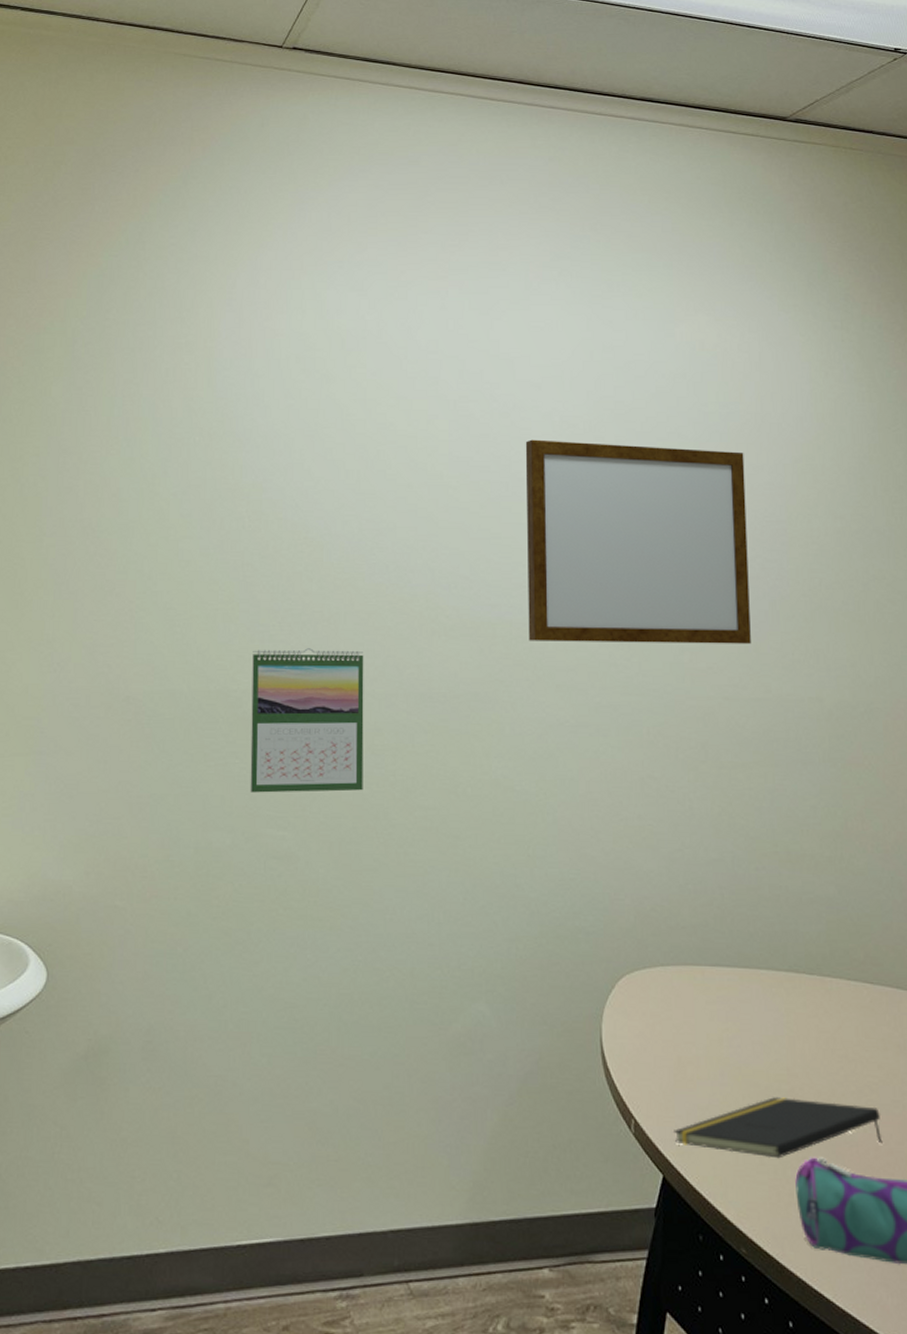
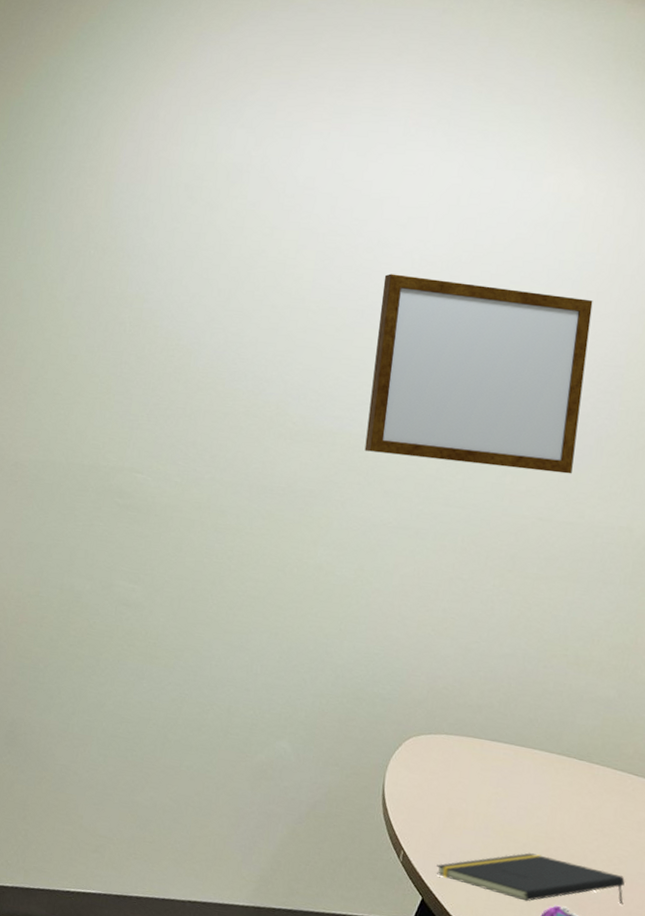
calendar: present [250,648,364,793] -> none [109,435,217,560]

